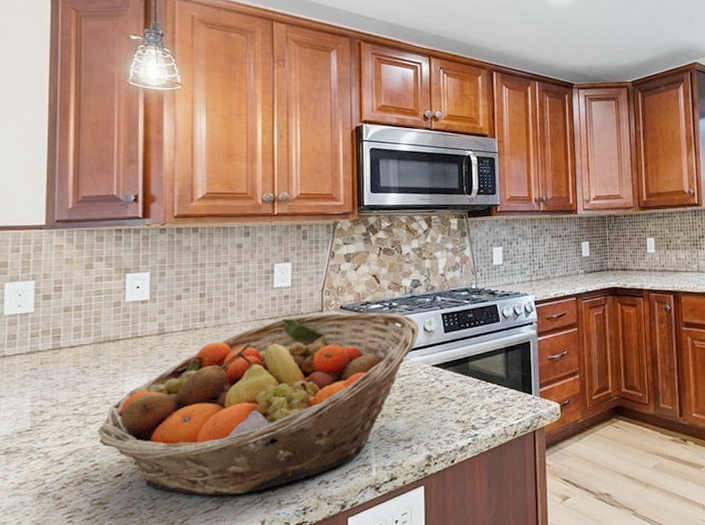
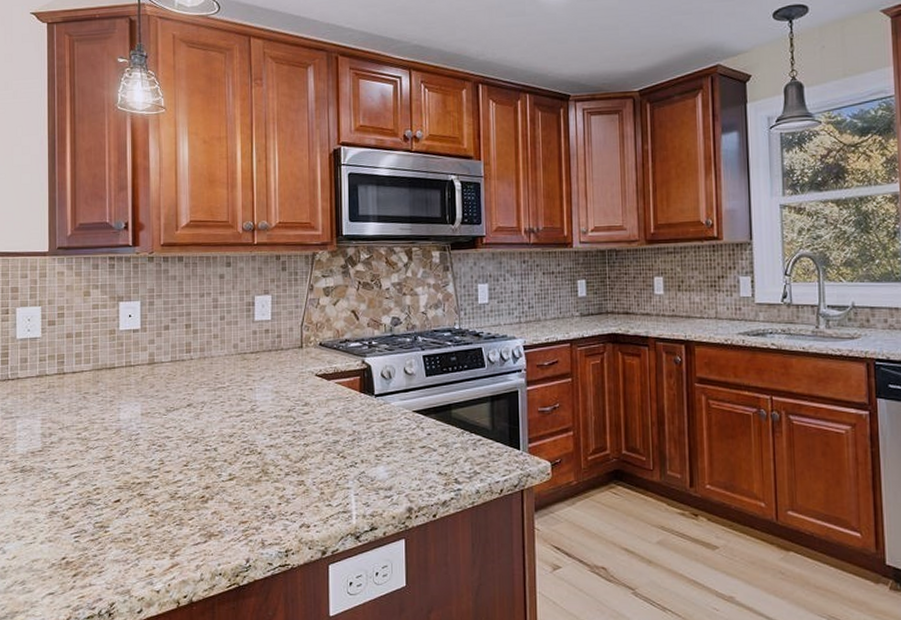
fruit basket: present [97,312,419,496] -> none [98,350,399,530]

